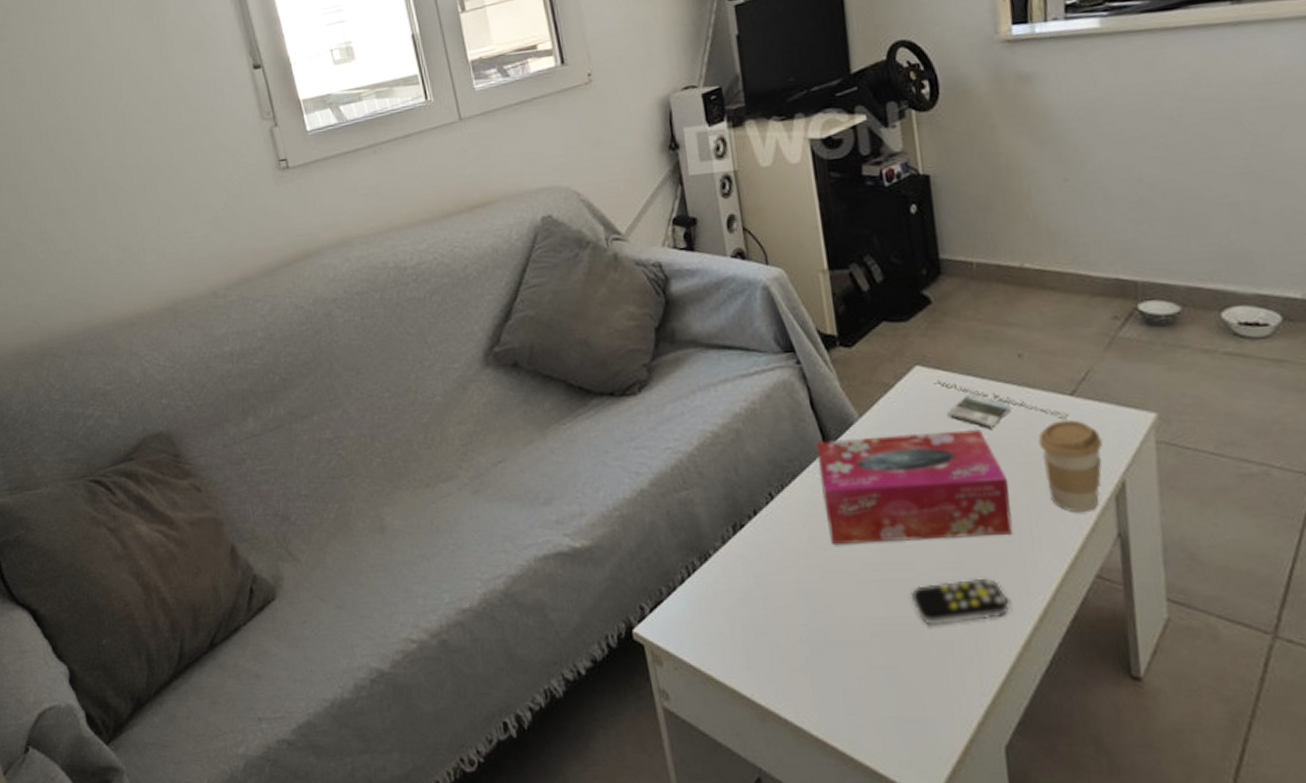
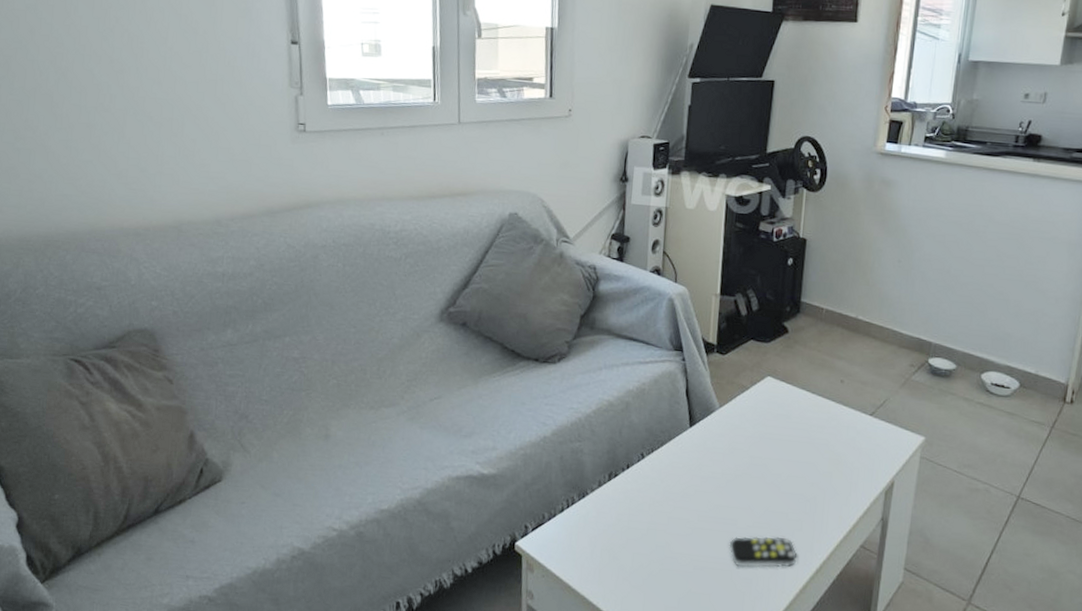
tissue box: present [816,429,1013,544] -> none [679,420,815,508]
magazine: present [933,379,1068,429] -> none [777,389,866,431]
coffee cup: present [1038,419,1103,512] -> none [841,432,885,500]

